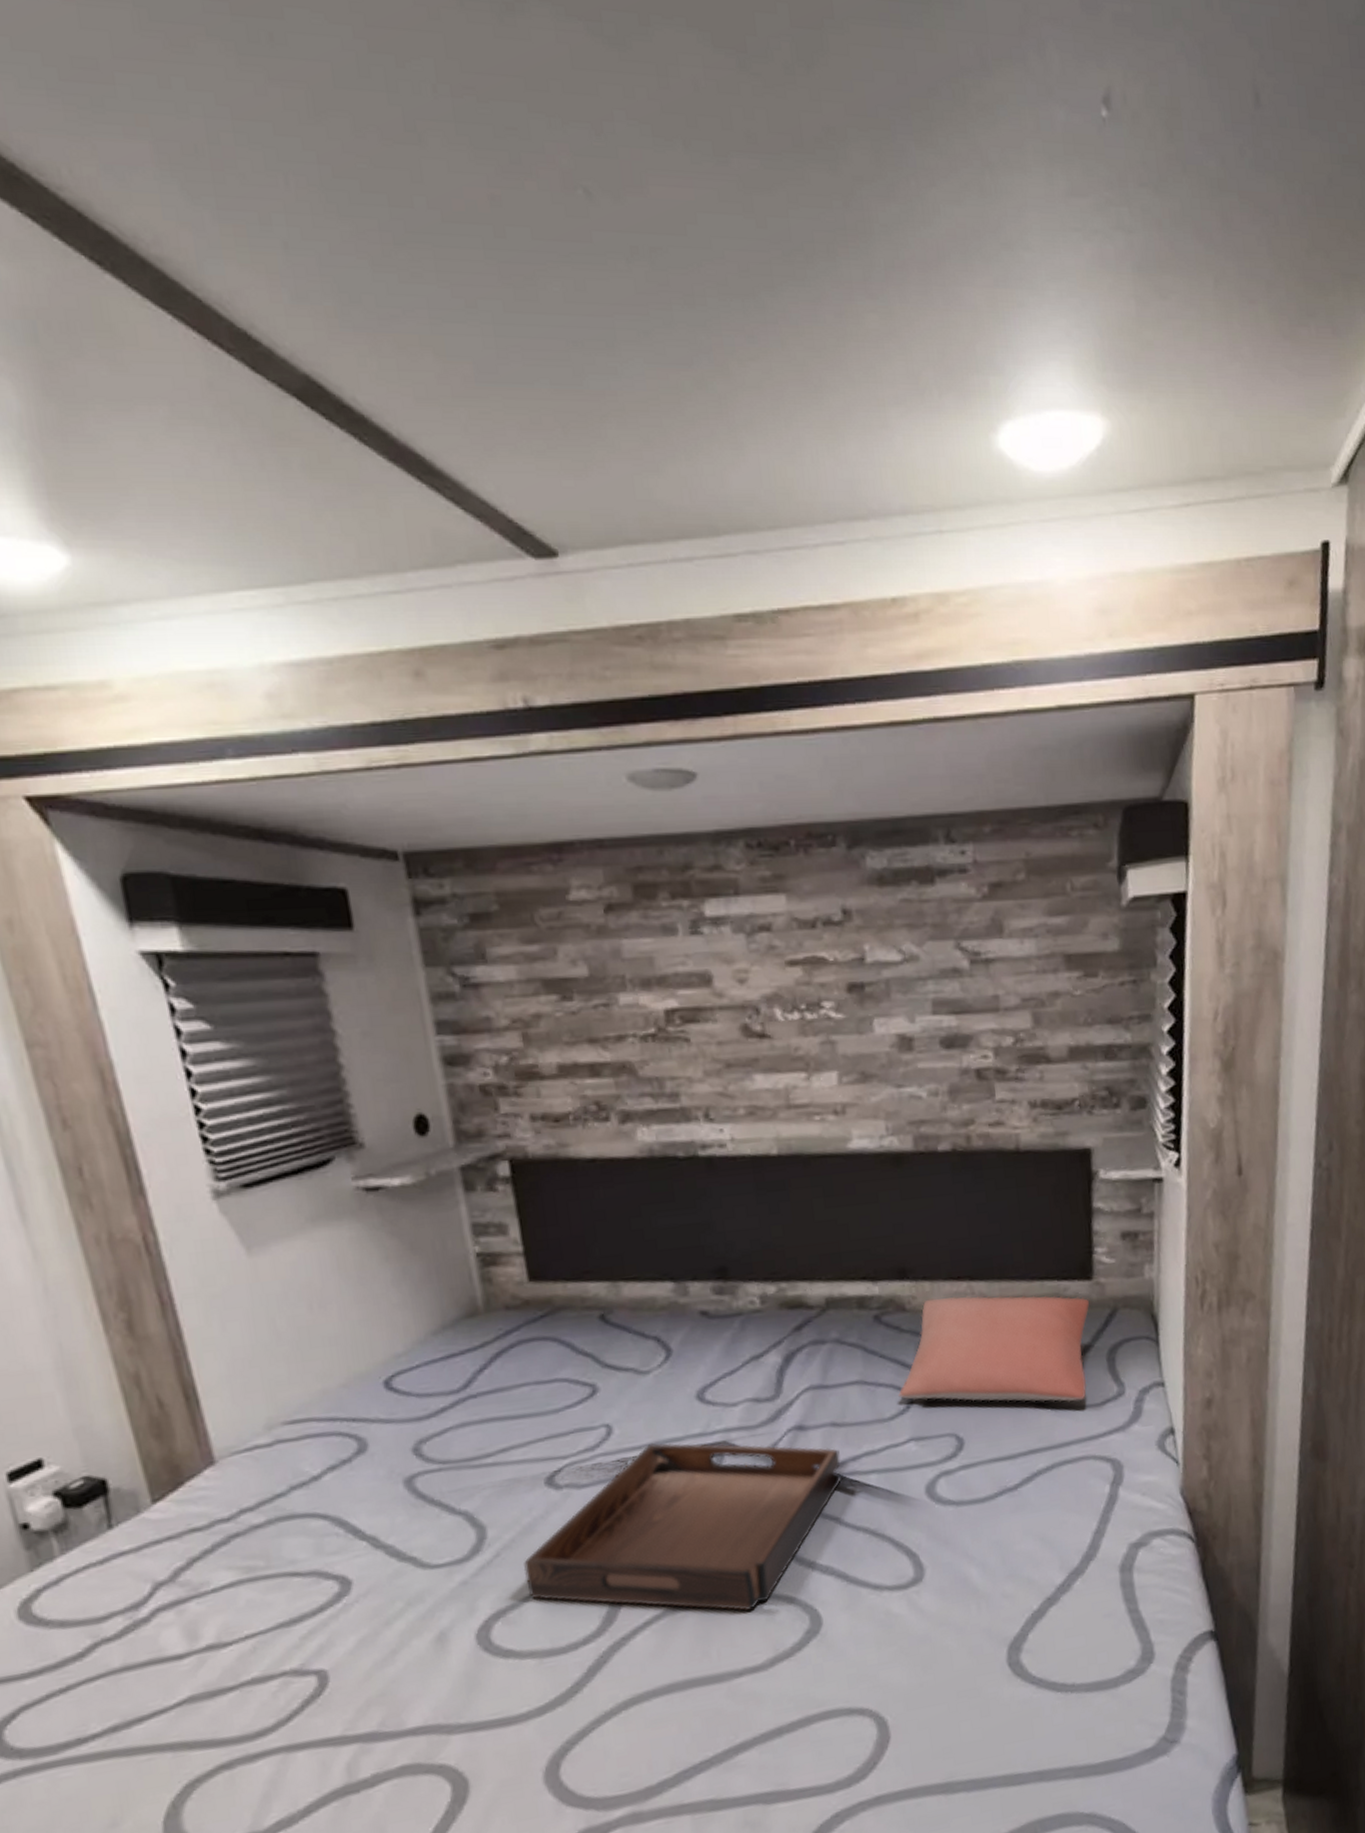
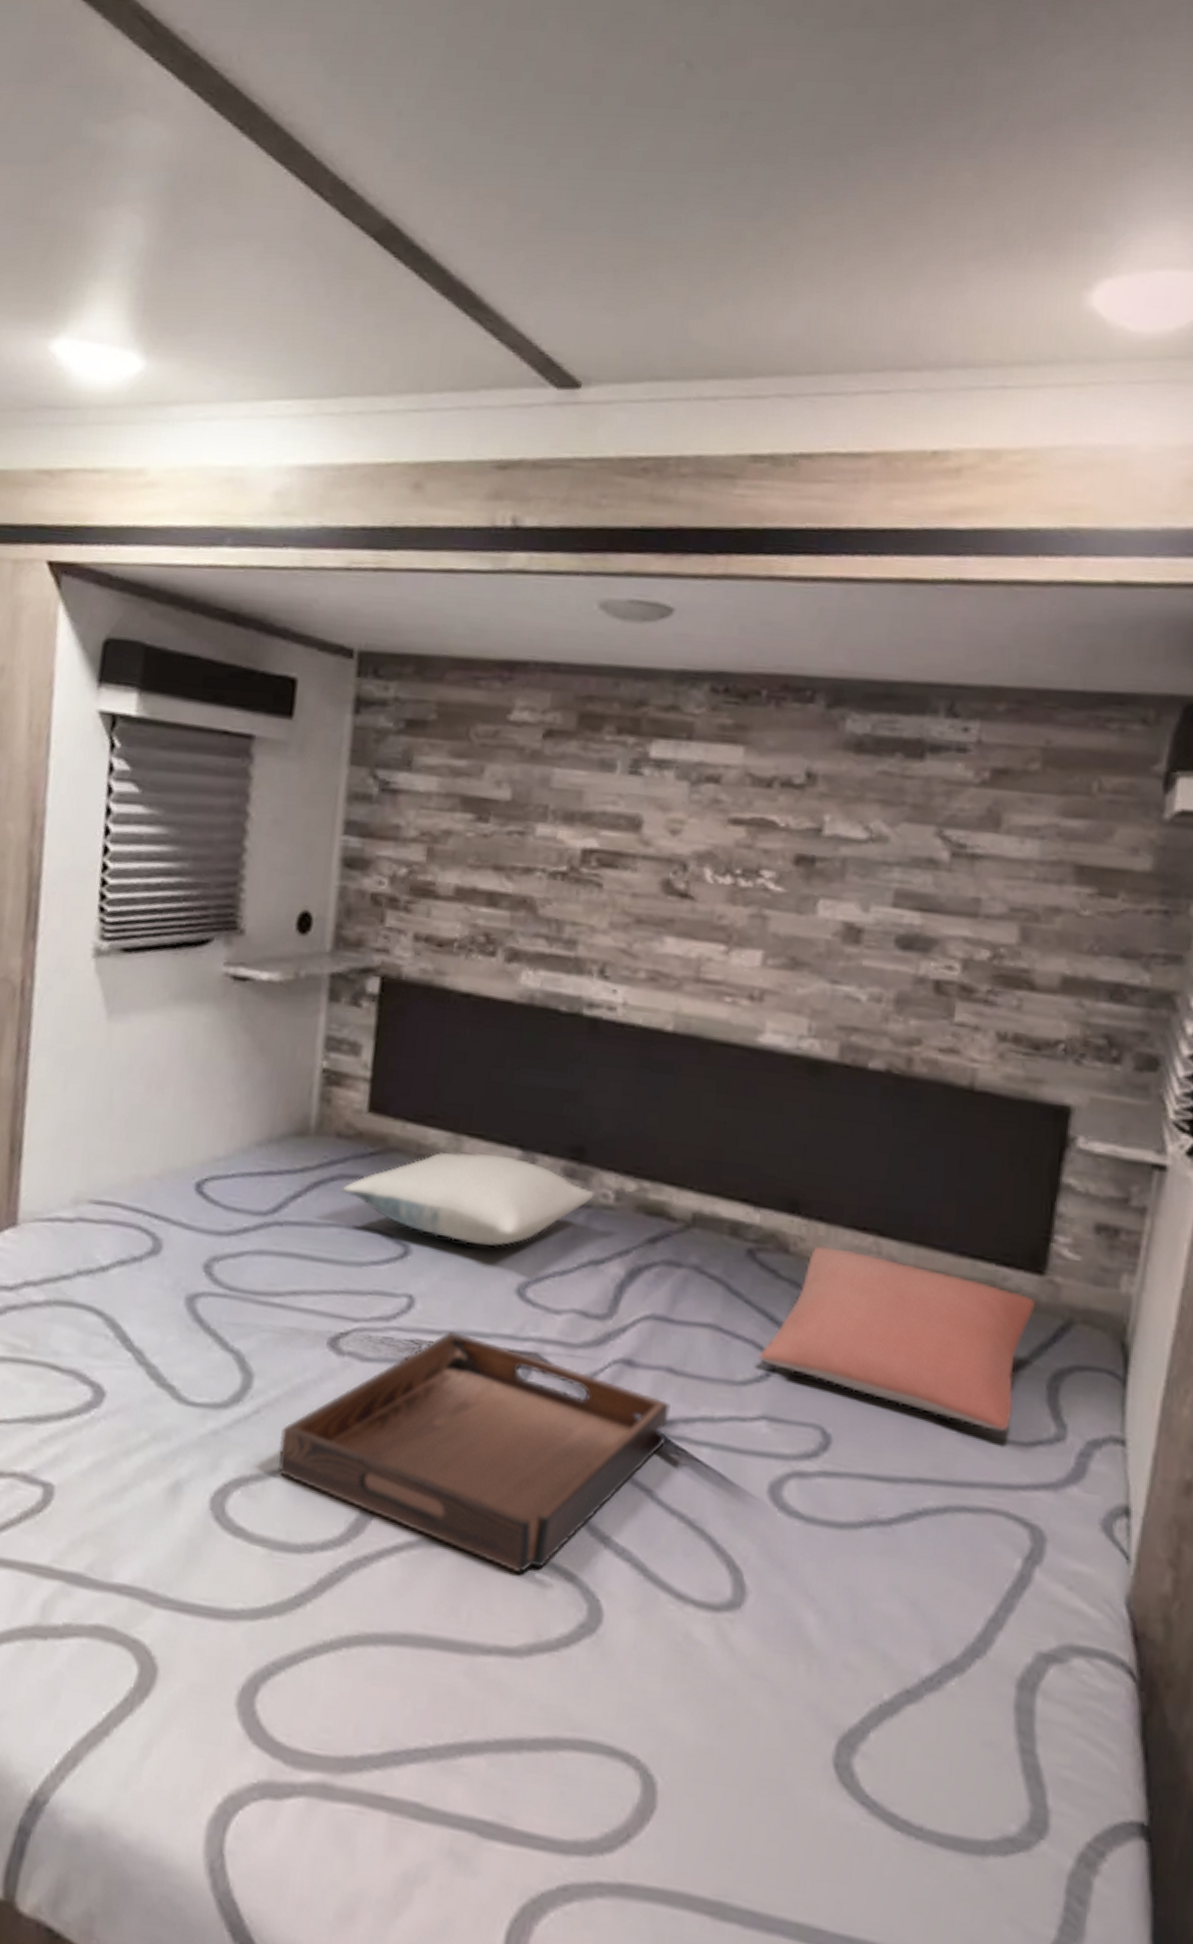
pillow: none [522,1290,743,1371] -> present [341,1152,595,1247]

